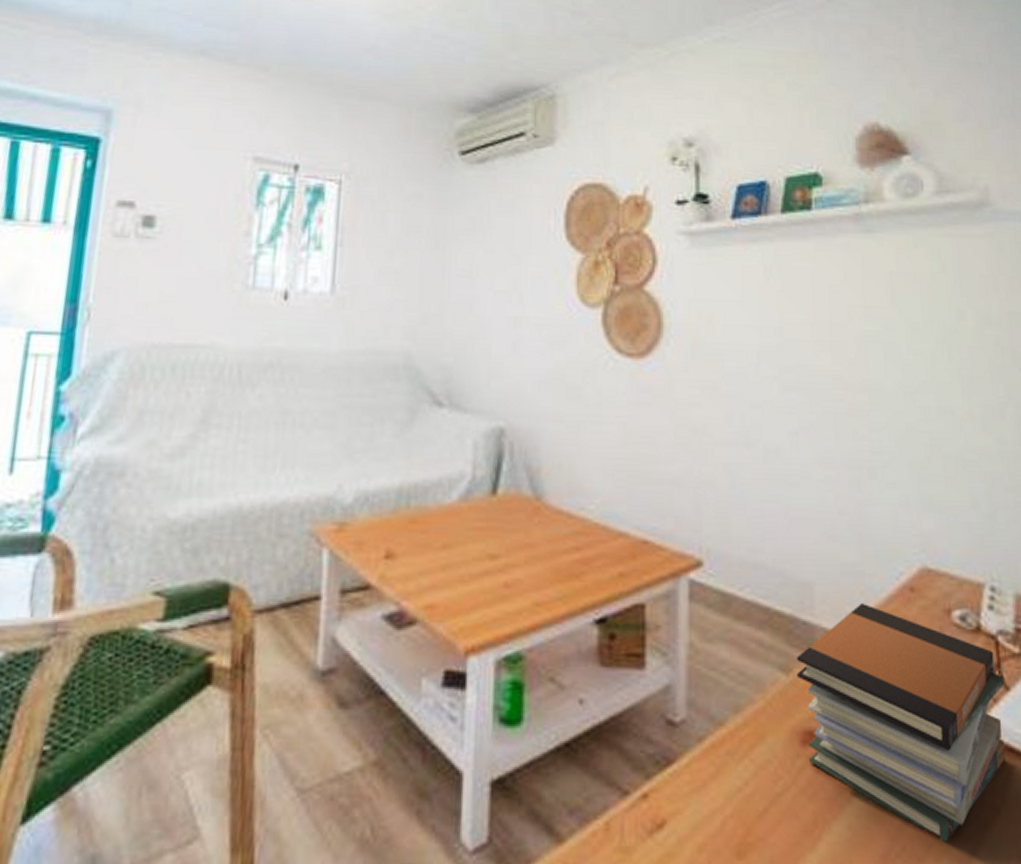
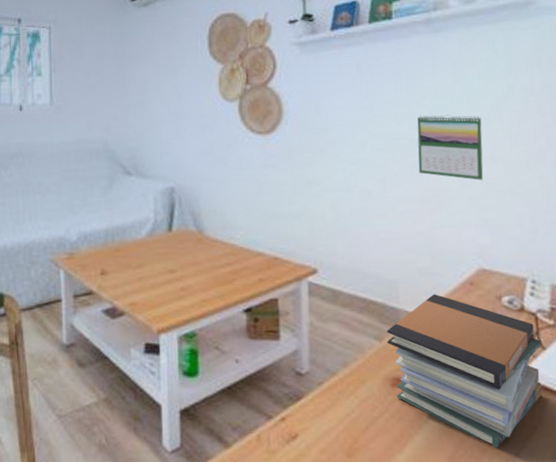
calendar: none [842,344,927,440] -> present [417,114,483,180]

